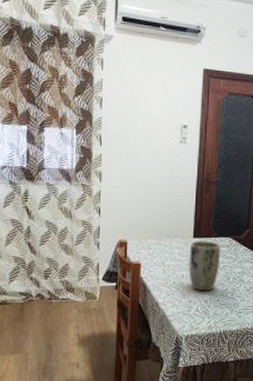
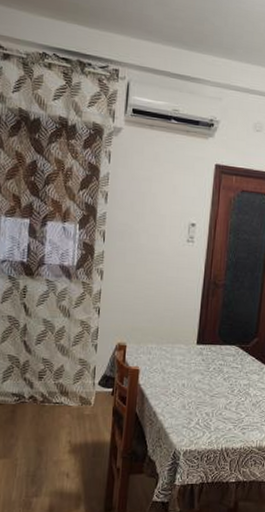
plant pot: present [189,241,221,291] -> none [190,348,226,403]

